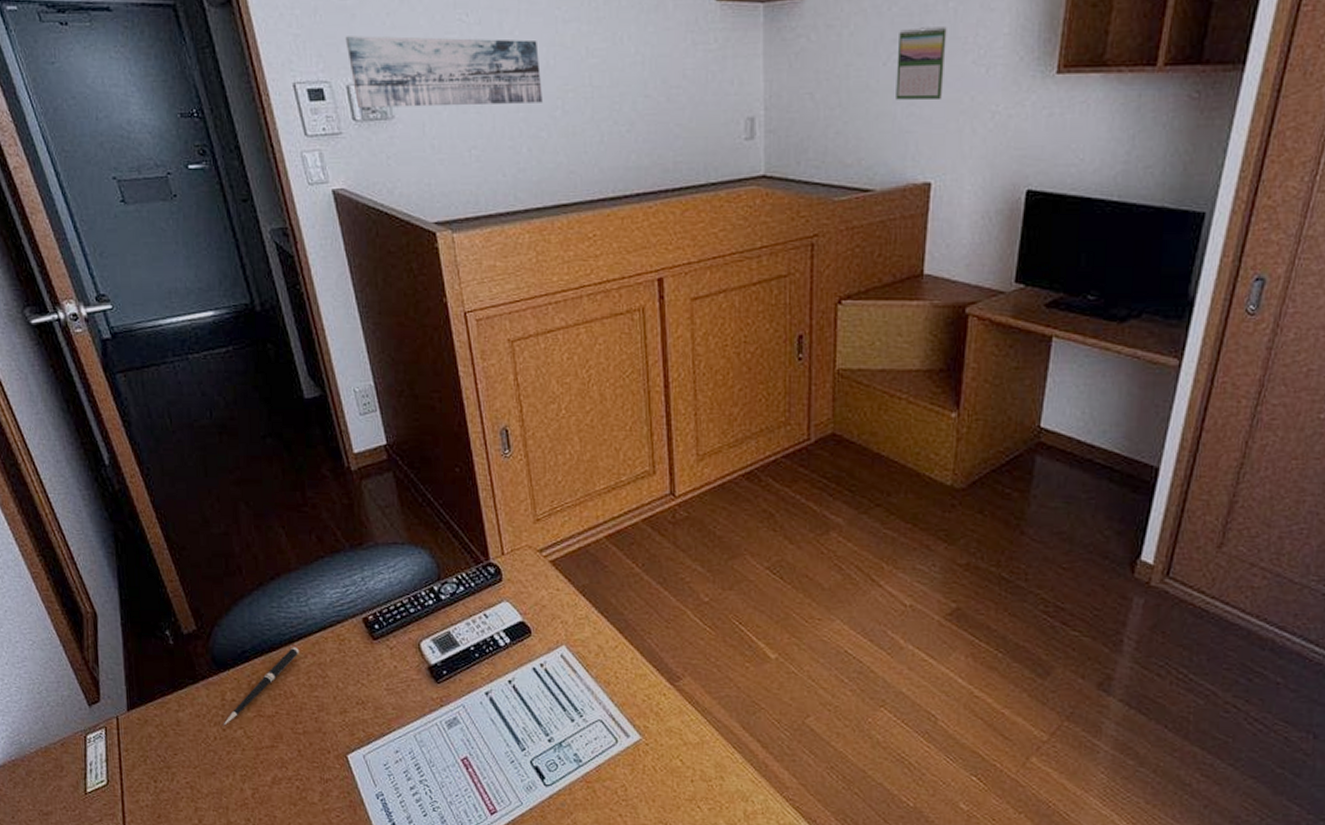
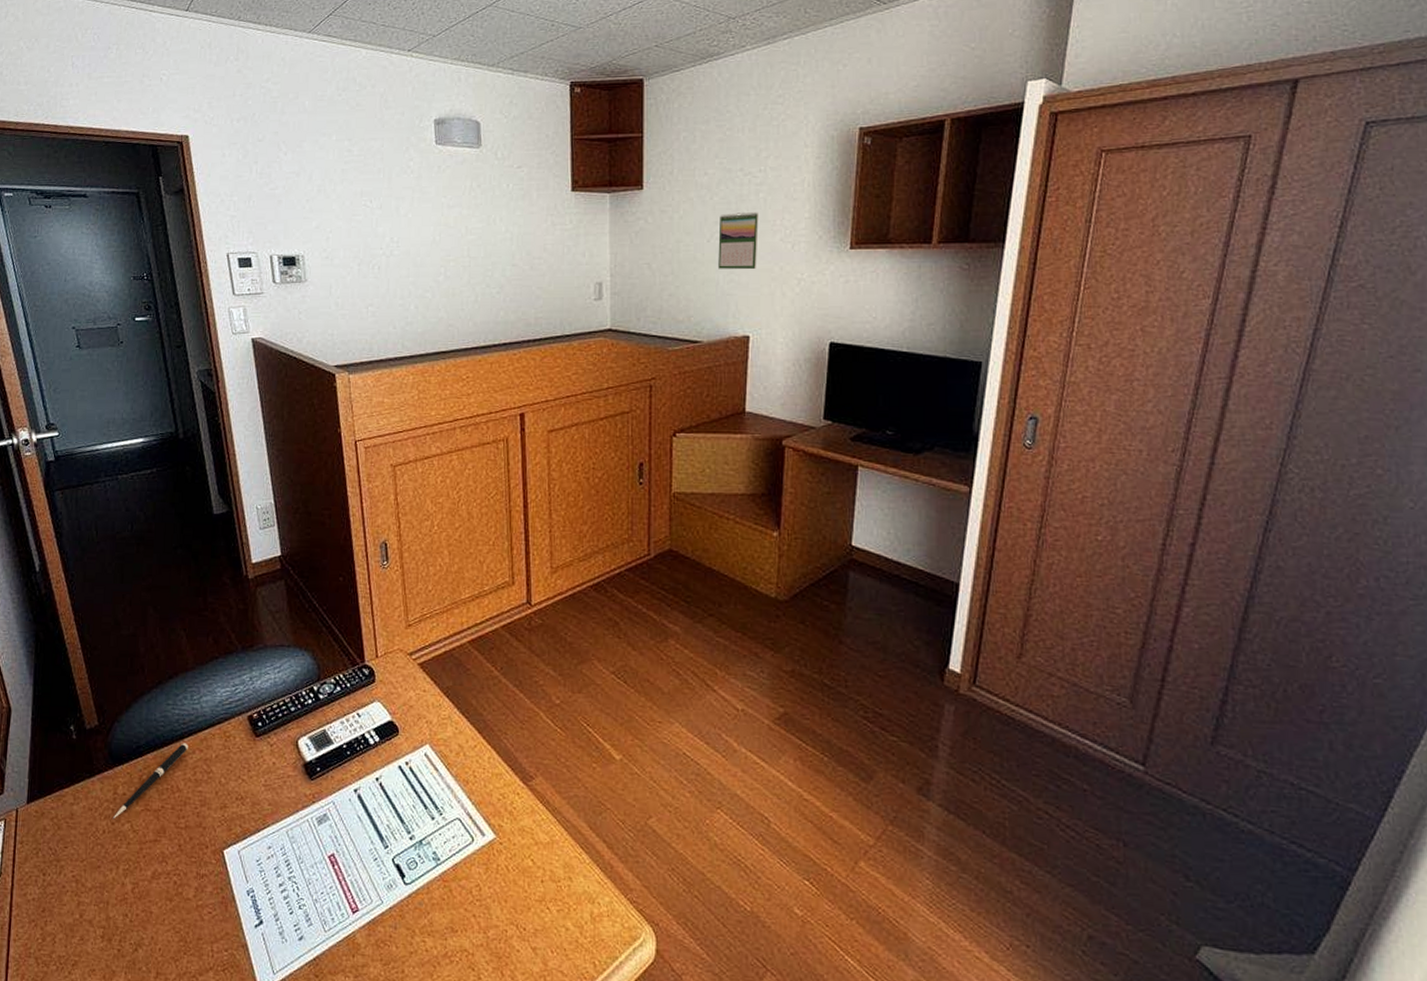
wall art: present [345,36,543,108] -> none [272,217,429,273]

